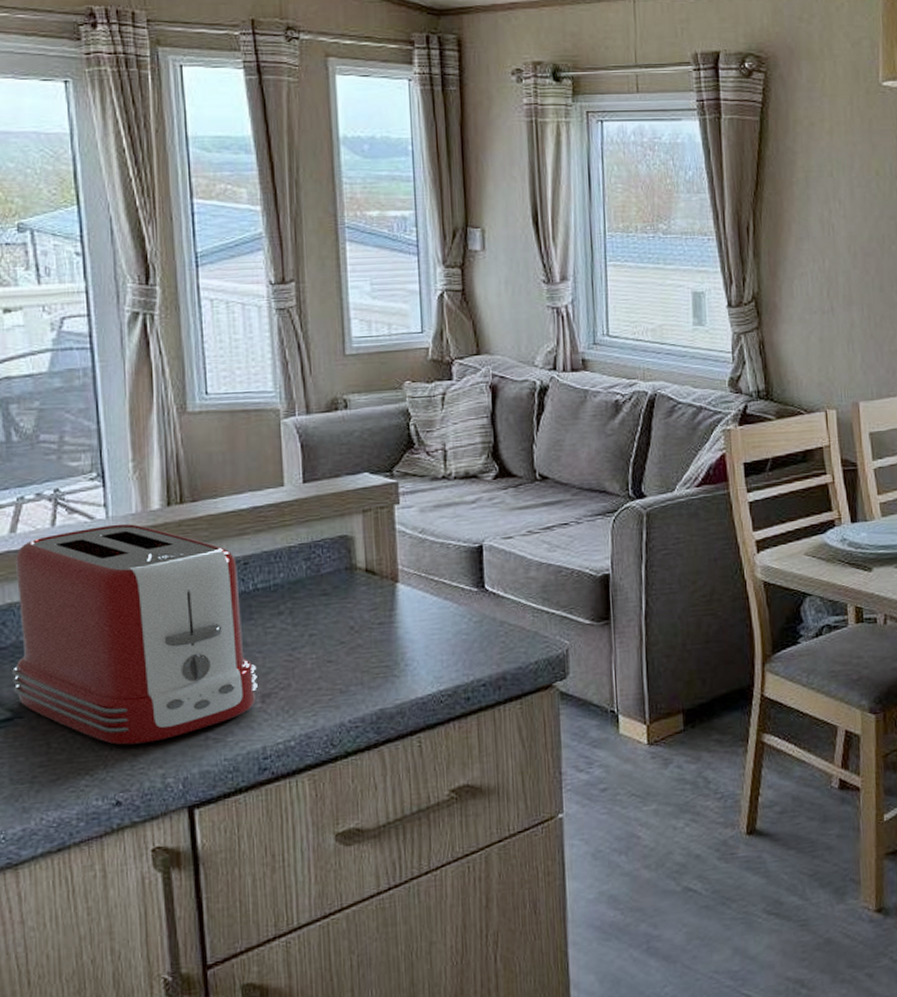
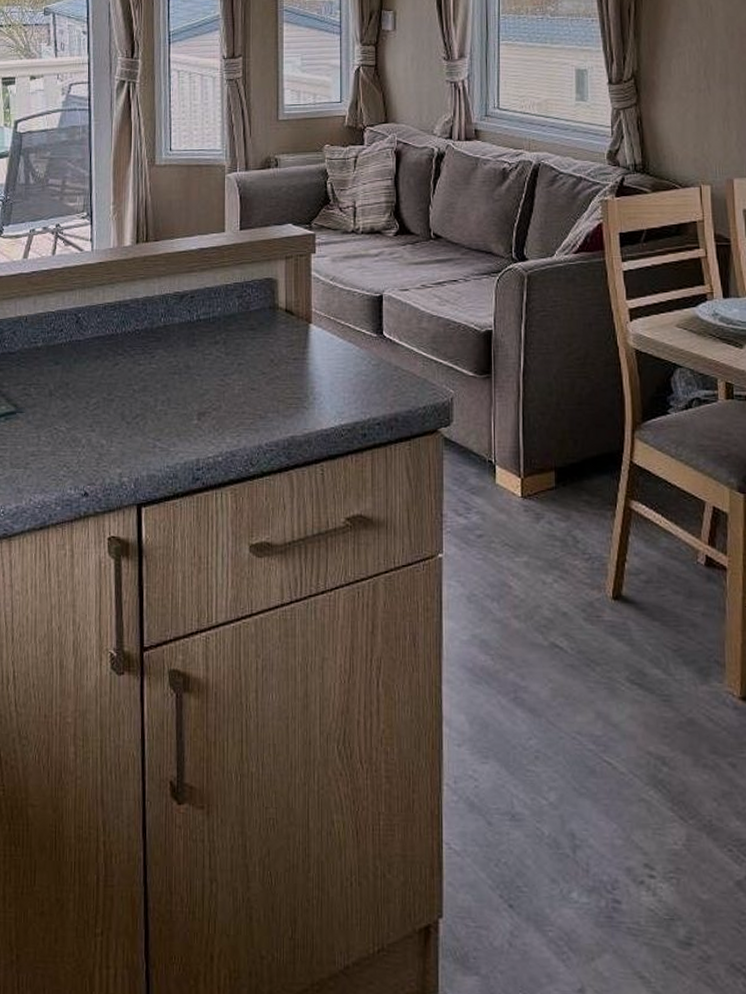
toaster: present [12,523,259,745] -> none [17,256,197,445]

